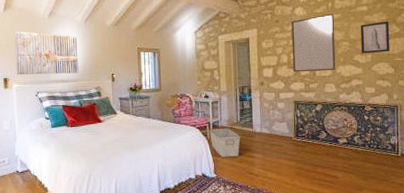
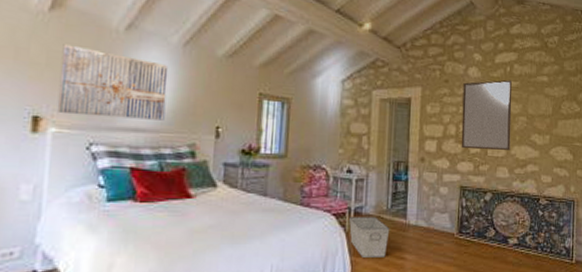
wall art: present [360,21,390,54] -> none [539,97,570,134]

